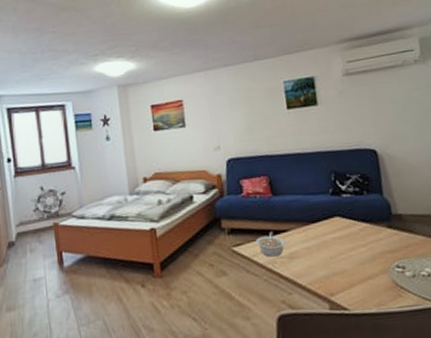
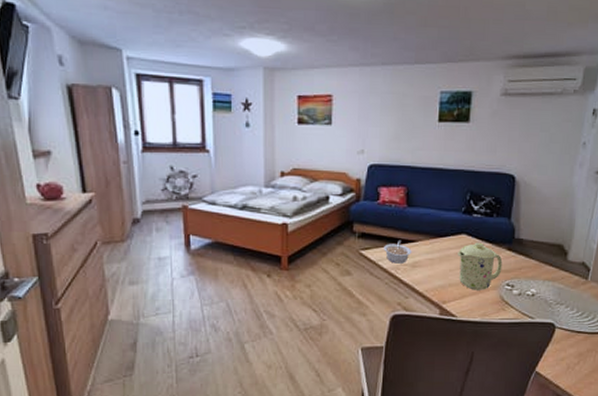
mug: none [334,223,388,277] -> present [458,242,503,290]

